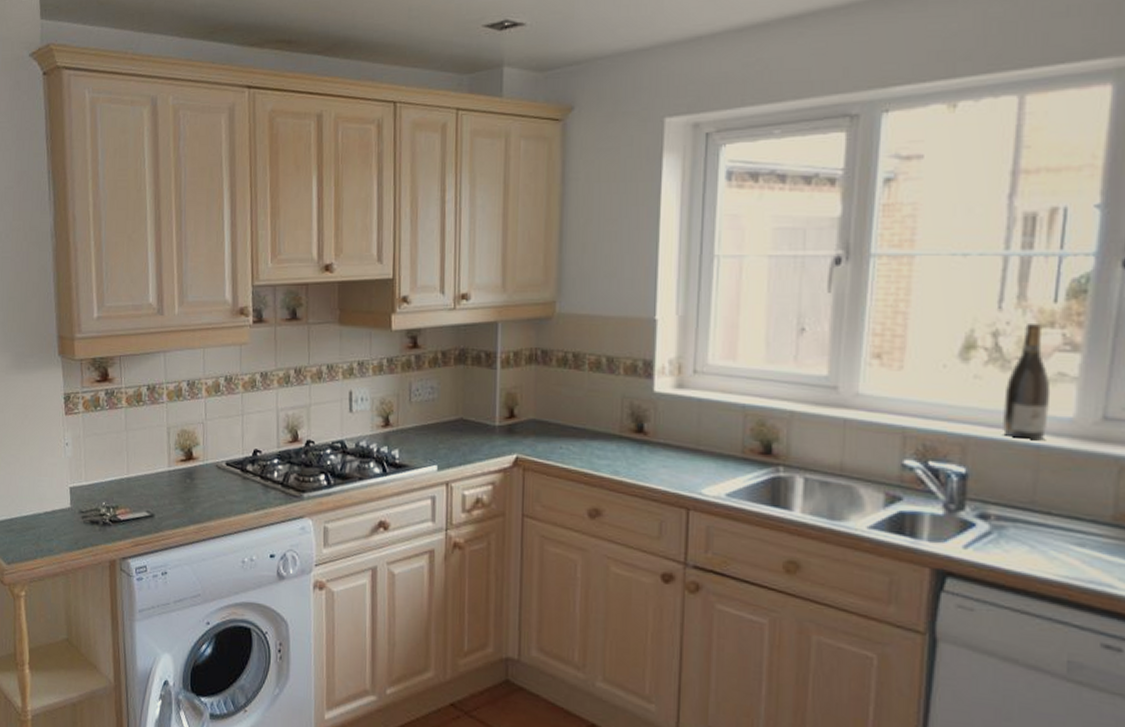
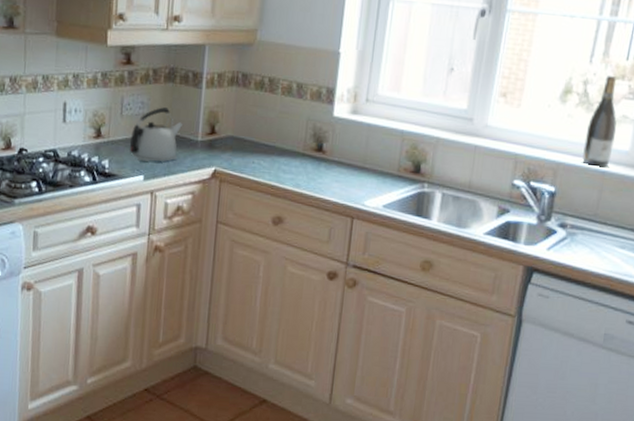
kettle: none [420,391,478,451] -> present [129,107,184,163]

